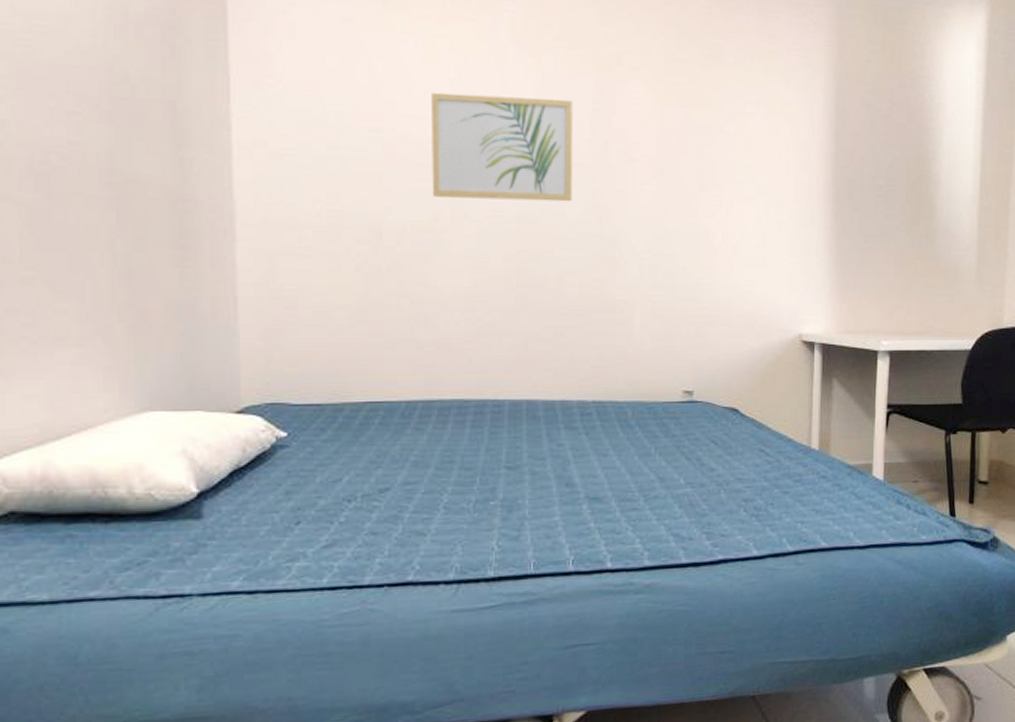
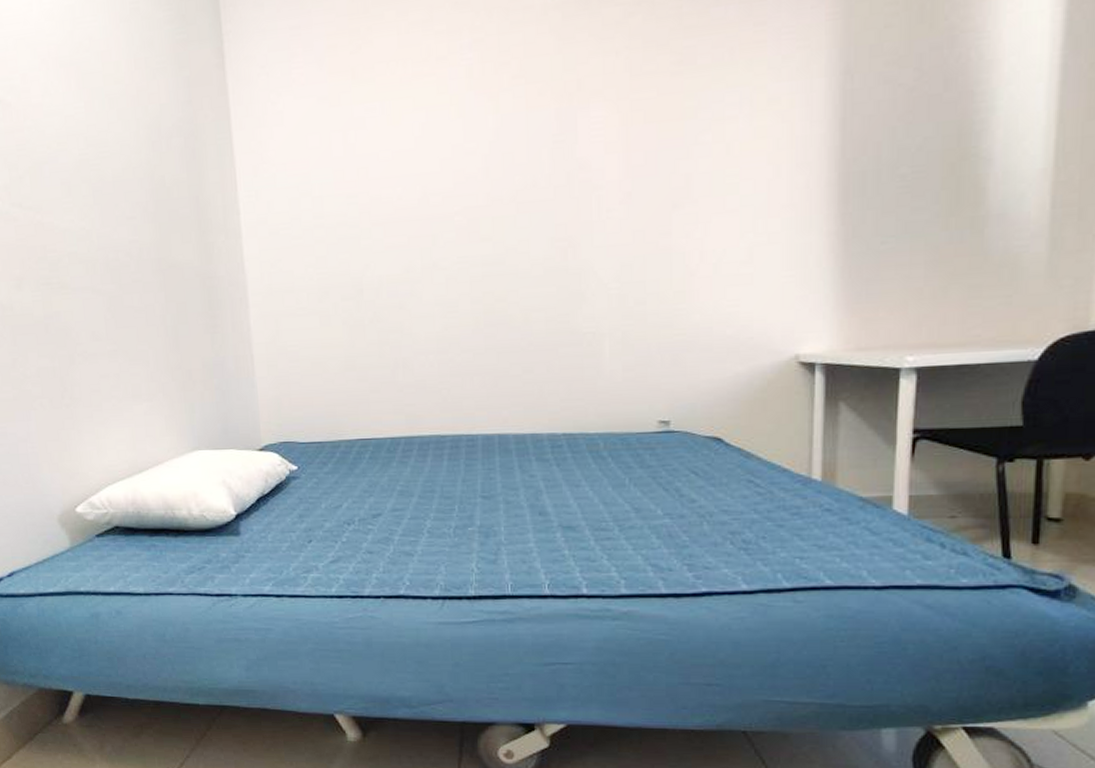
wall art: present [432,92,573,202] -> none [399,136,536,250]

